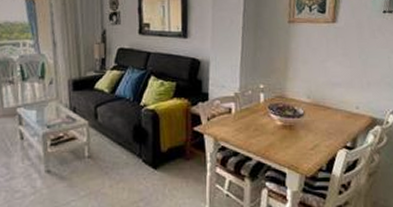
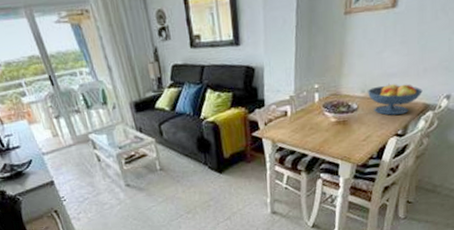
fruit bowl: none [314,92,368,125] -> present [368,83,423,116]

